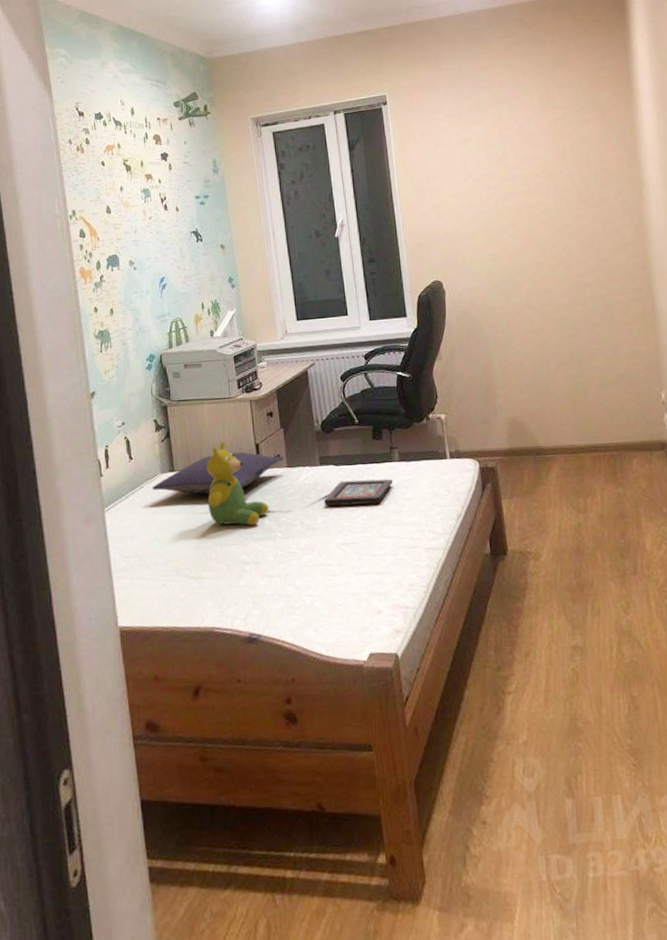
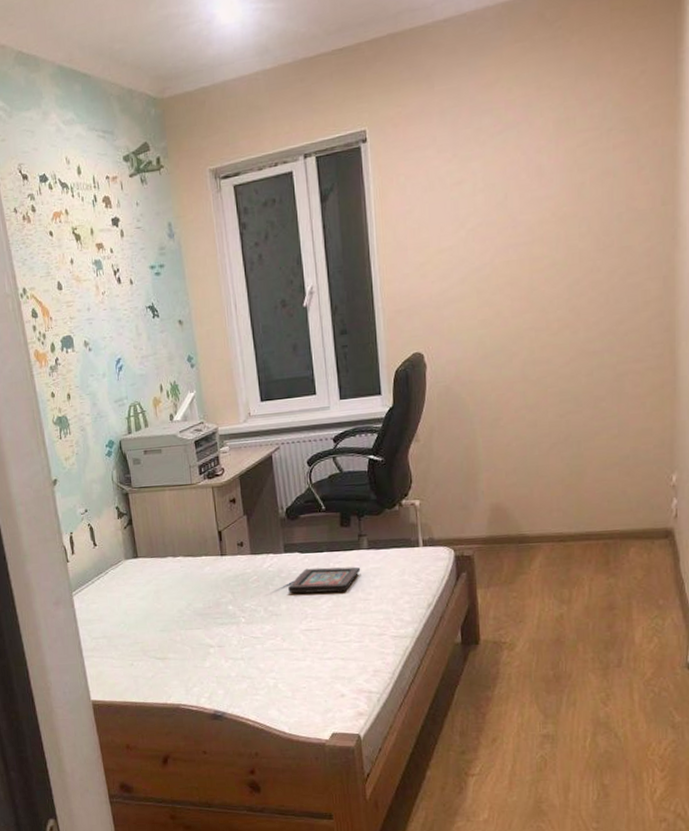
pillow: present [152,452,284,494] -> none [117,539,247,580]
teddy bear: present [207,440,269,526] -> none [169,527,232,611]

